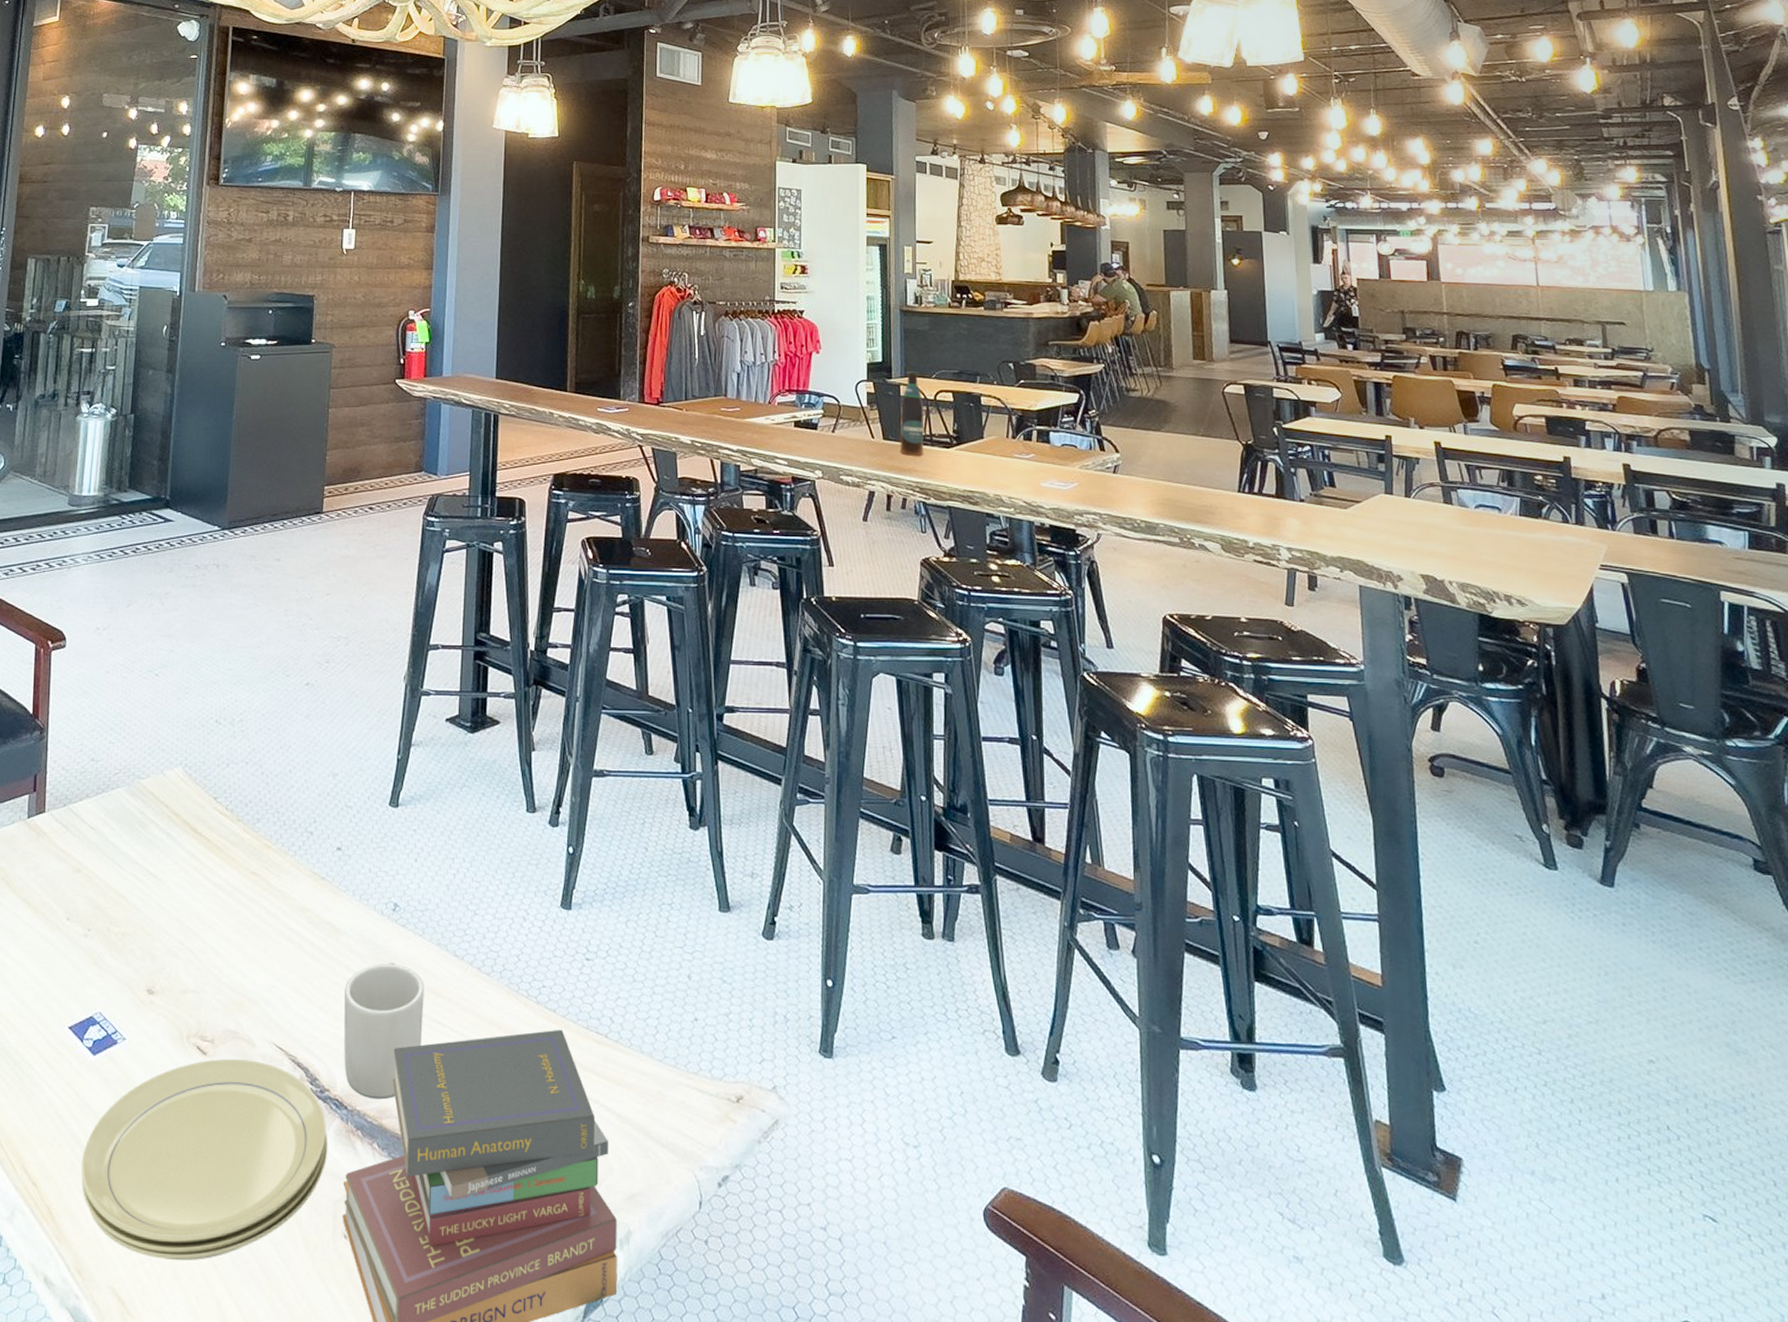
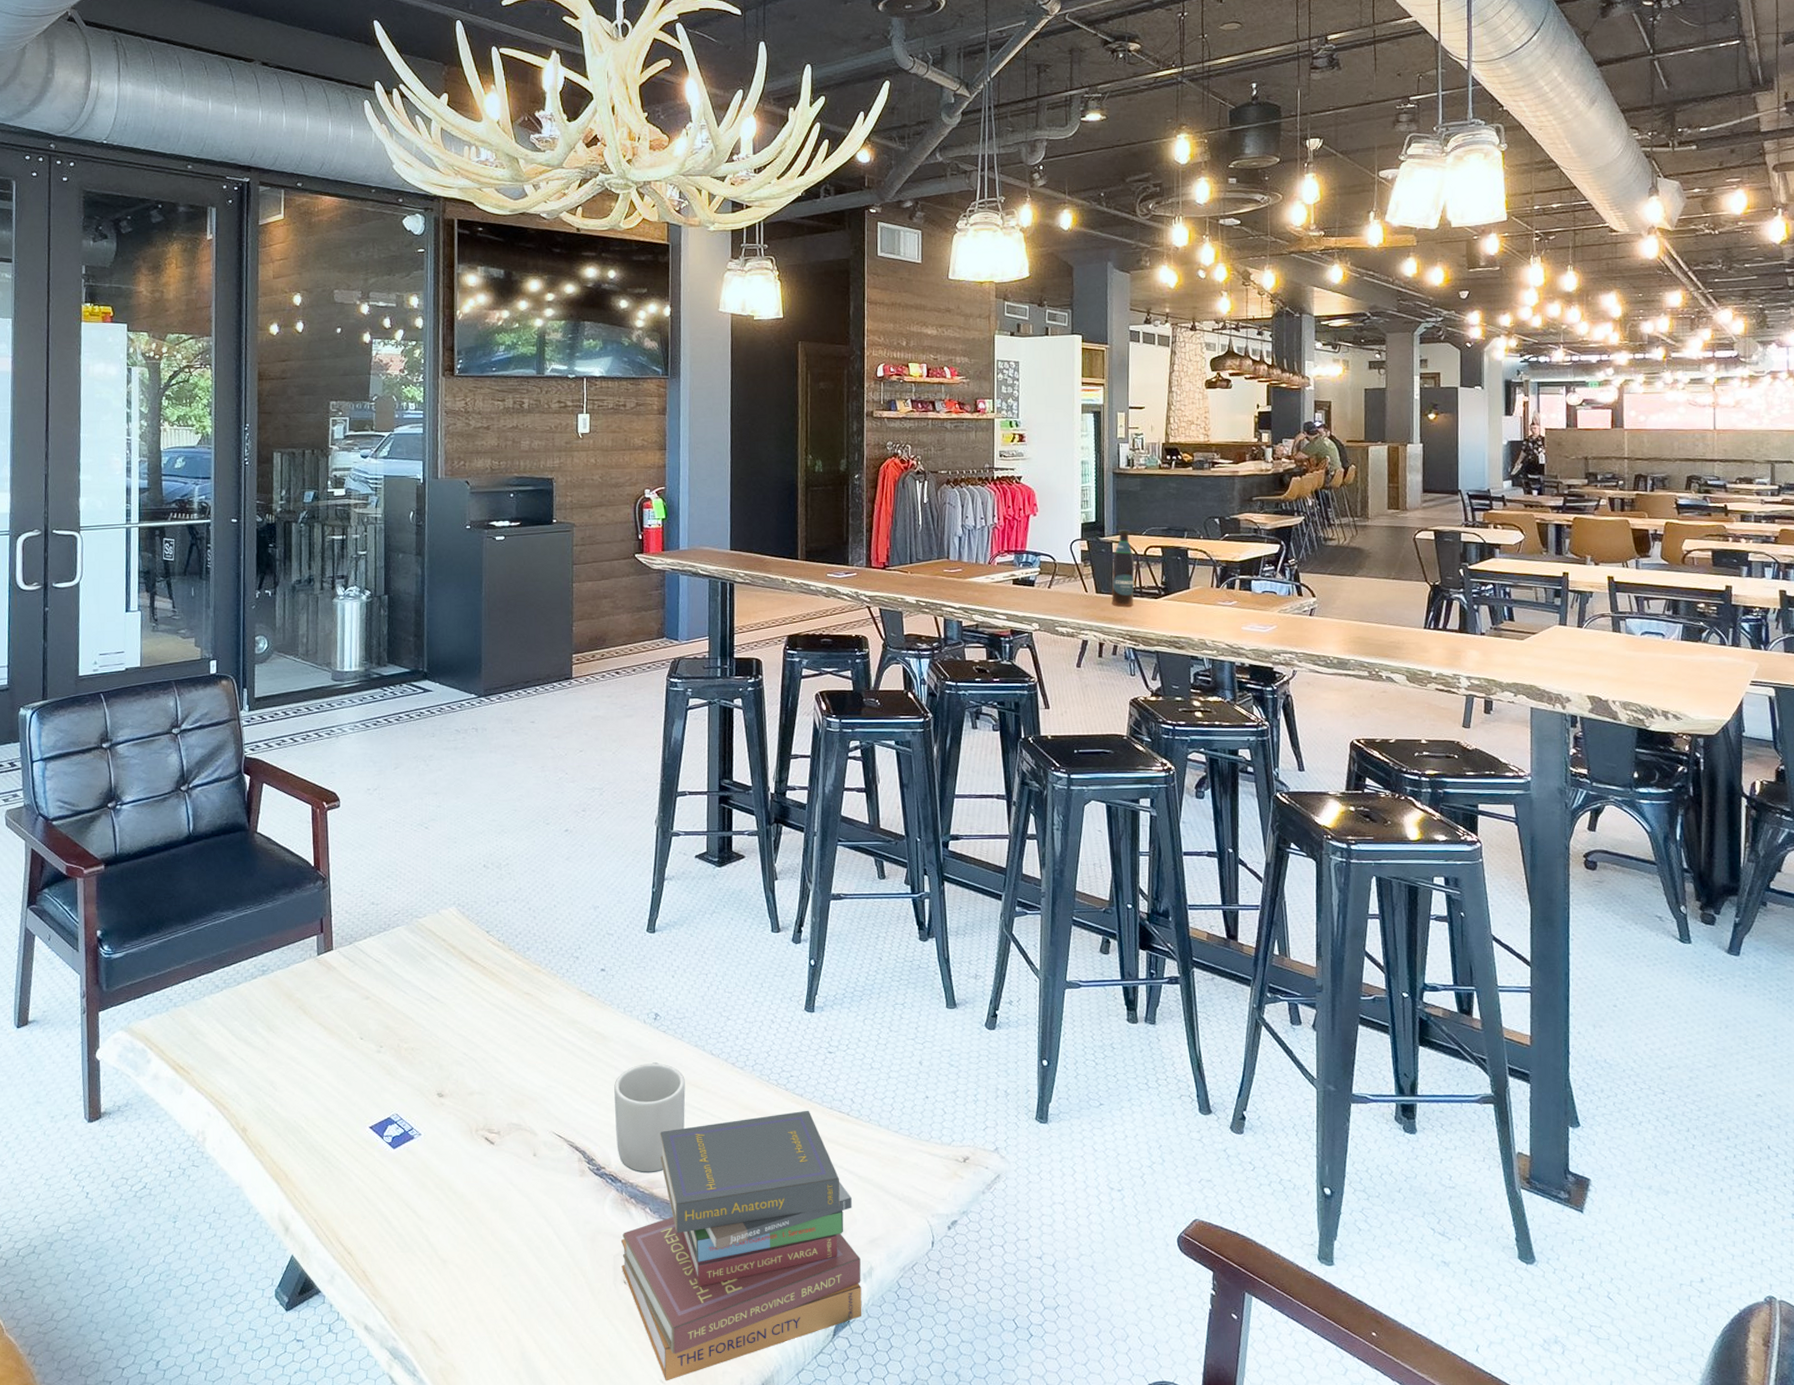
plate: present [81,1059,328,1261] -> none [389,1147,606,1308]

